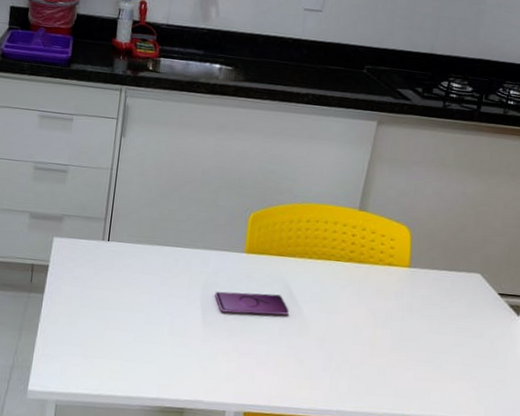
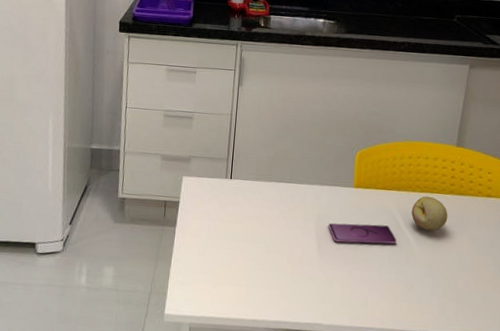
fruit: none [306,263,346,302] -> present [411,196,448,231]

